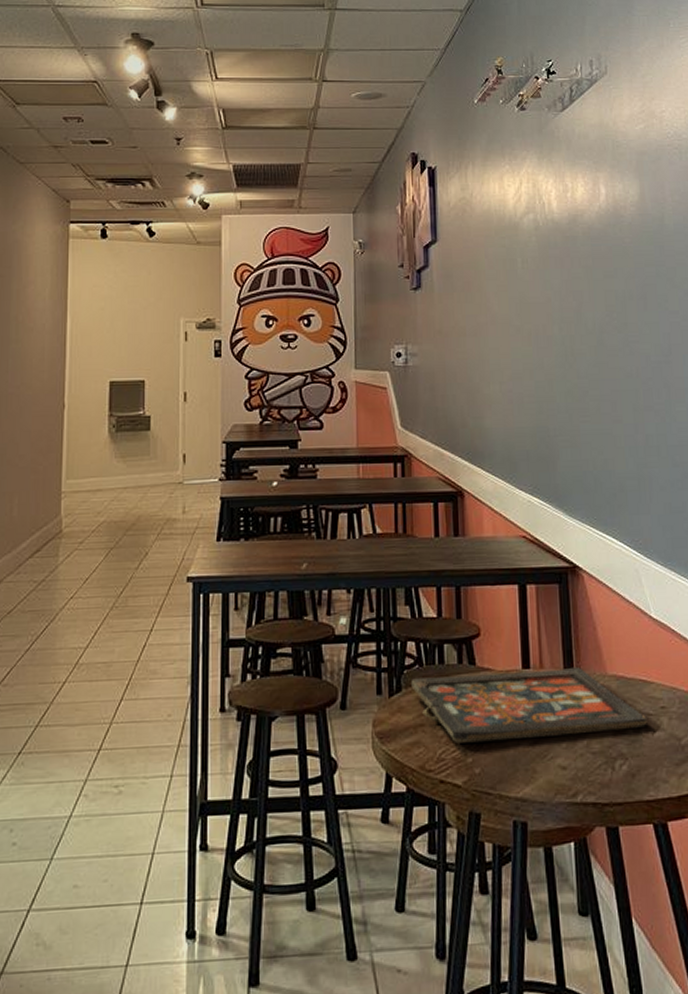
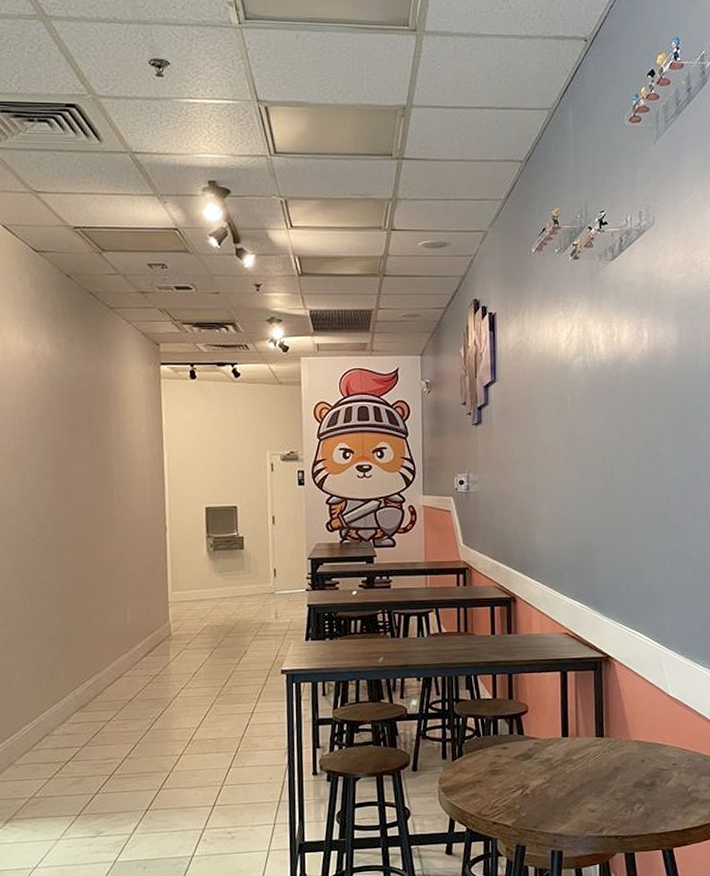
board game: present [411,666,647,744] -> none [471,734,661,795]

